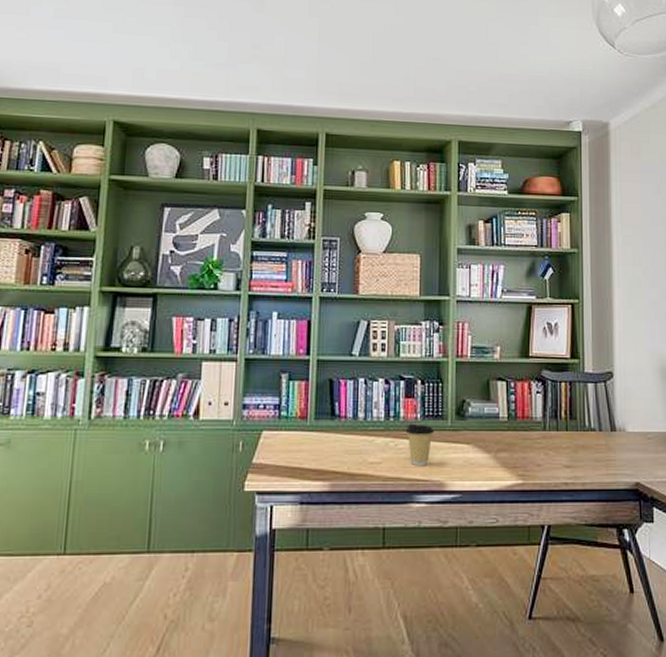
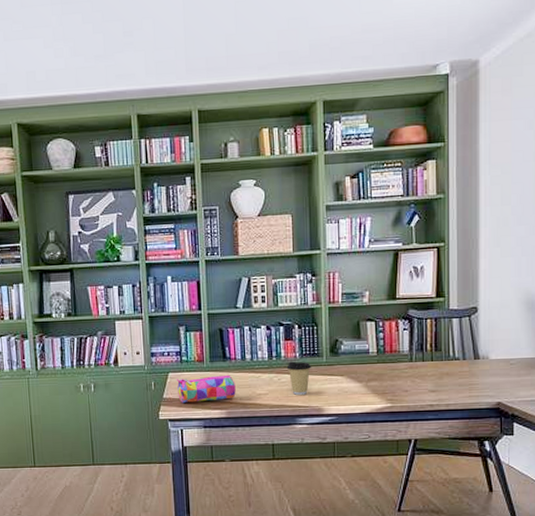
pencil case: none [271,436,344,472] -> present [176,375,236,404]

